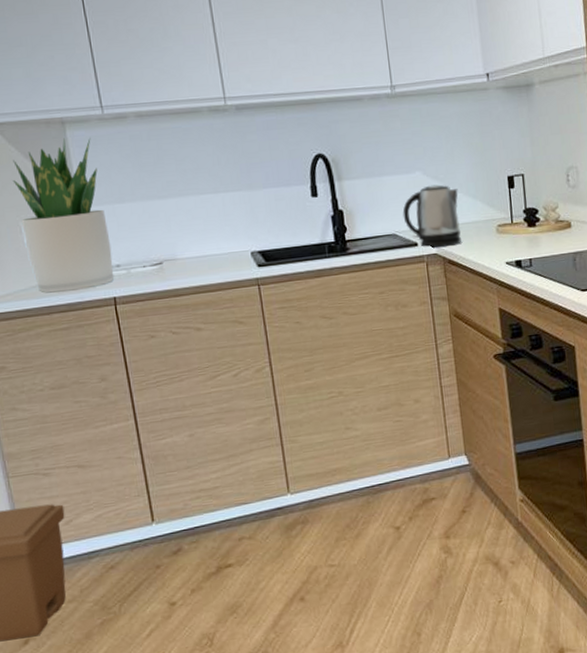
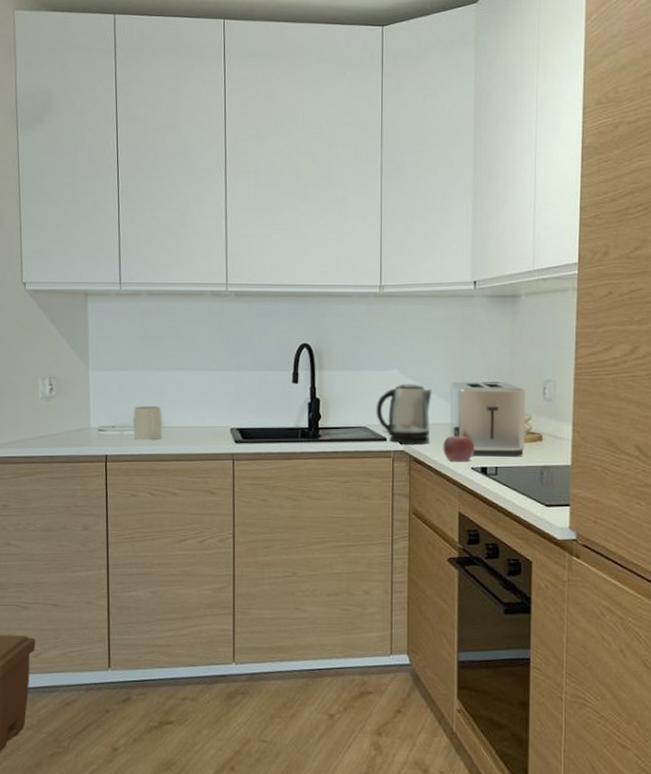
planter: present [12,138,114,293] -> none [38,308,110,444]
mug: none [138,237,176,277] -> present [133,406,163,441]
fruit: none [475,227,508,259] -> present [443,430,475,462]
toaster: none [476,173,556,251] -> present [449,382,525,456]

